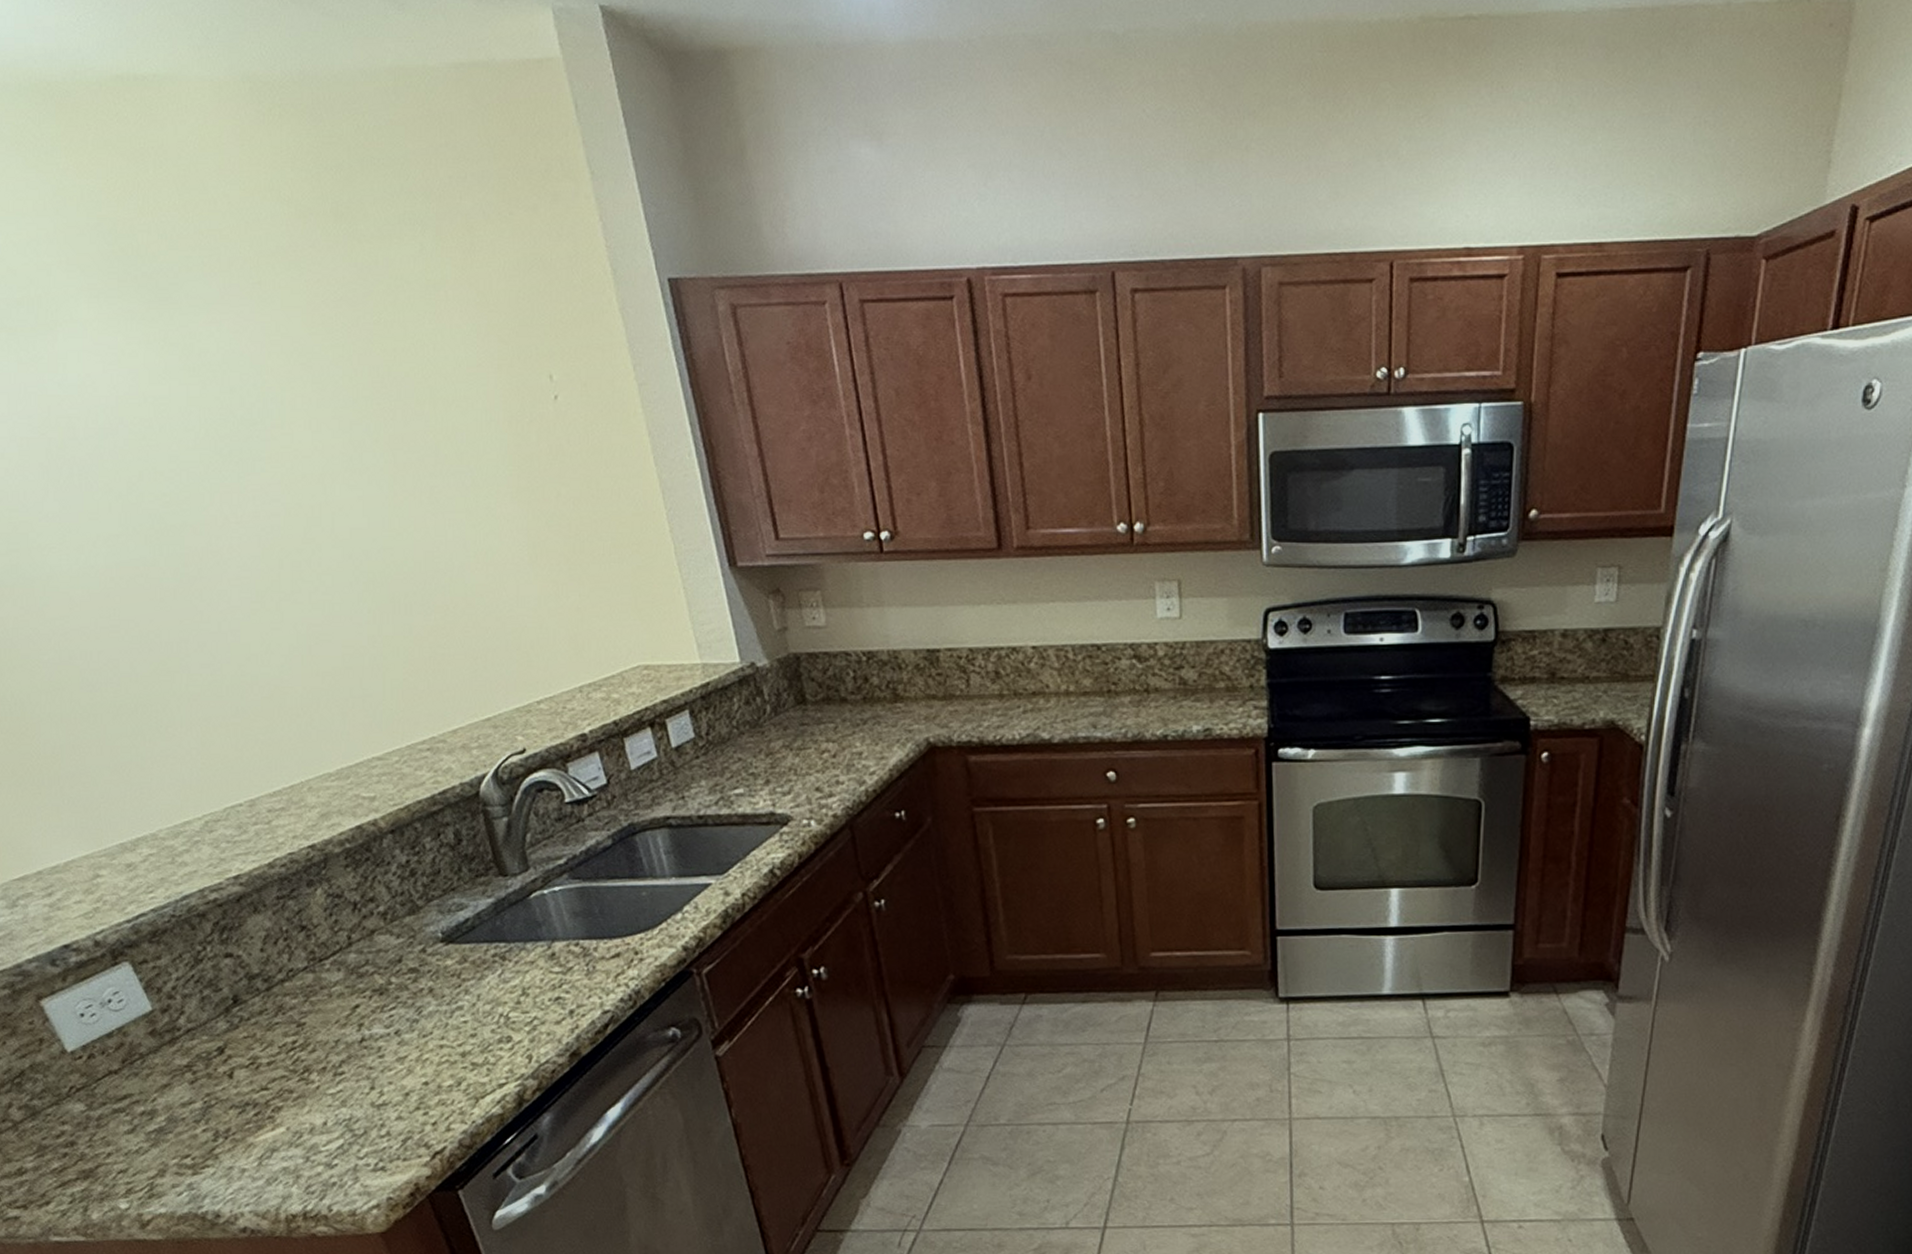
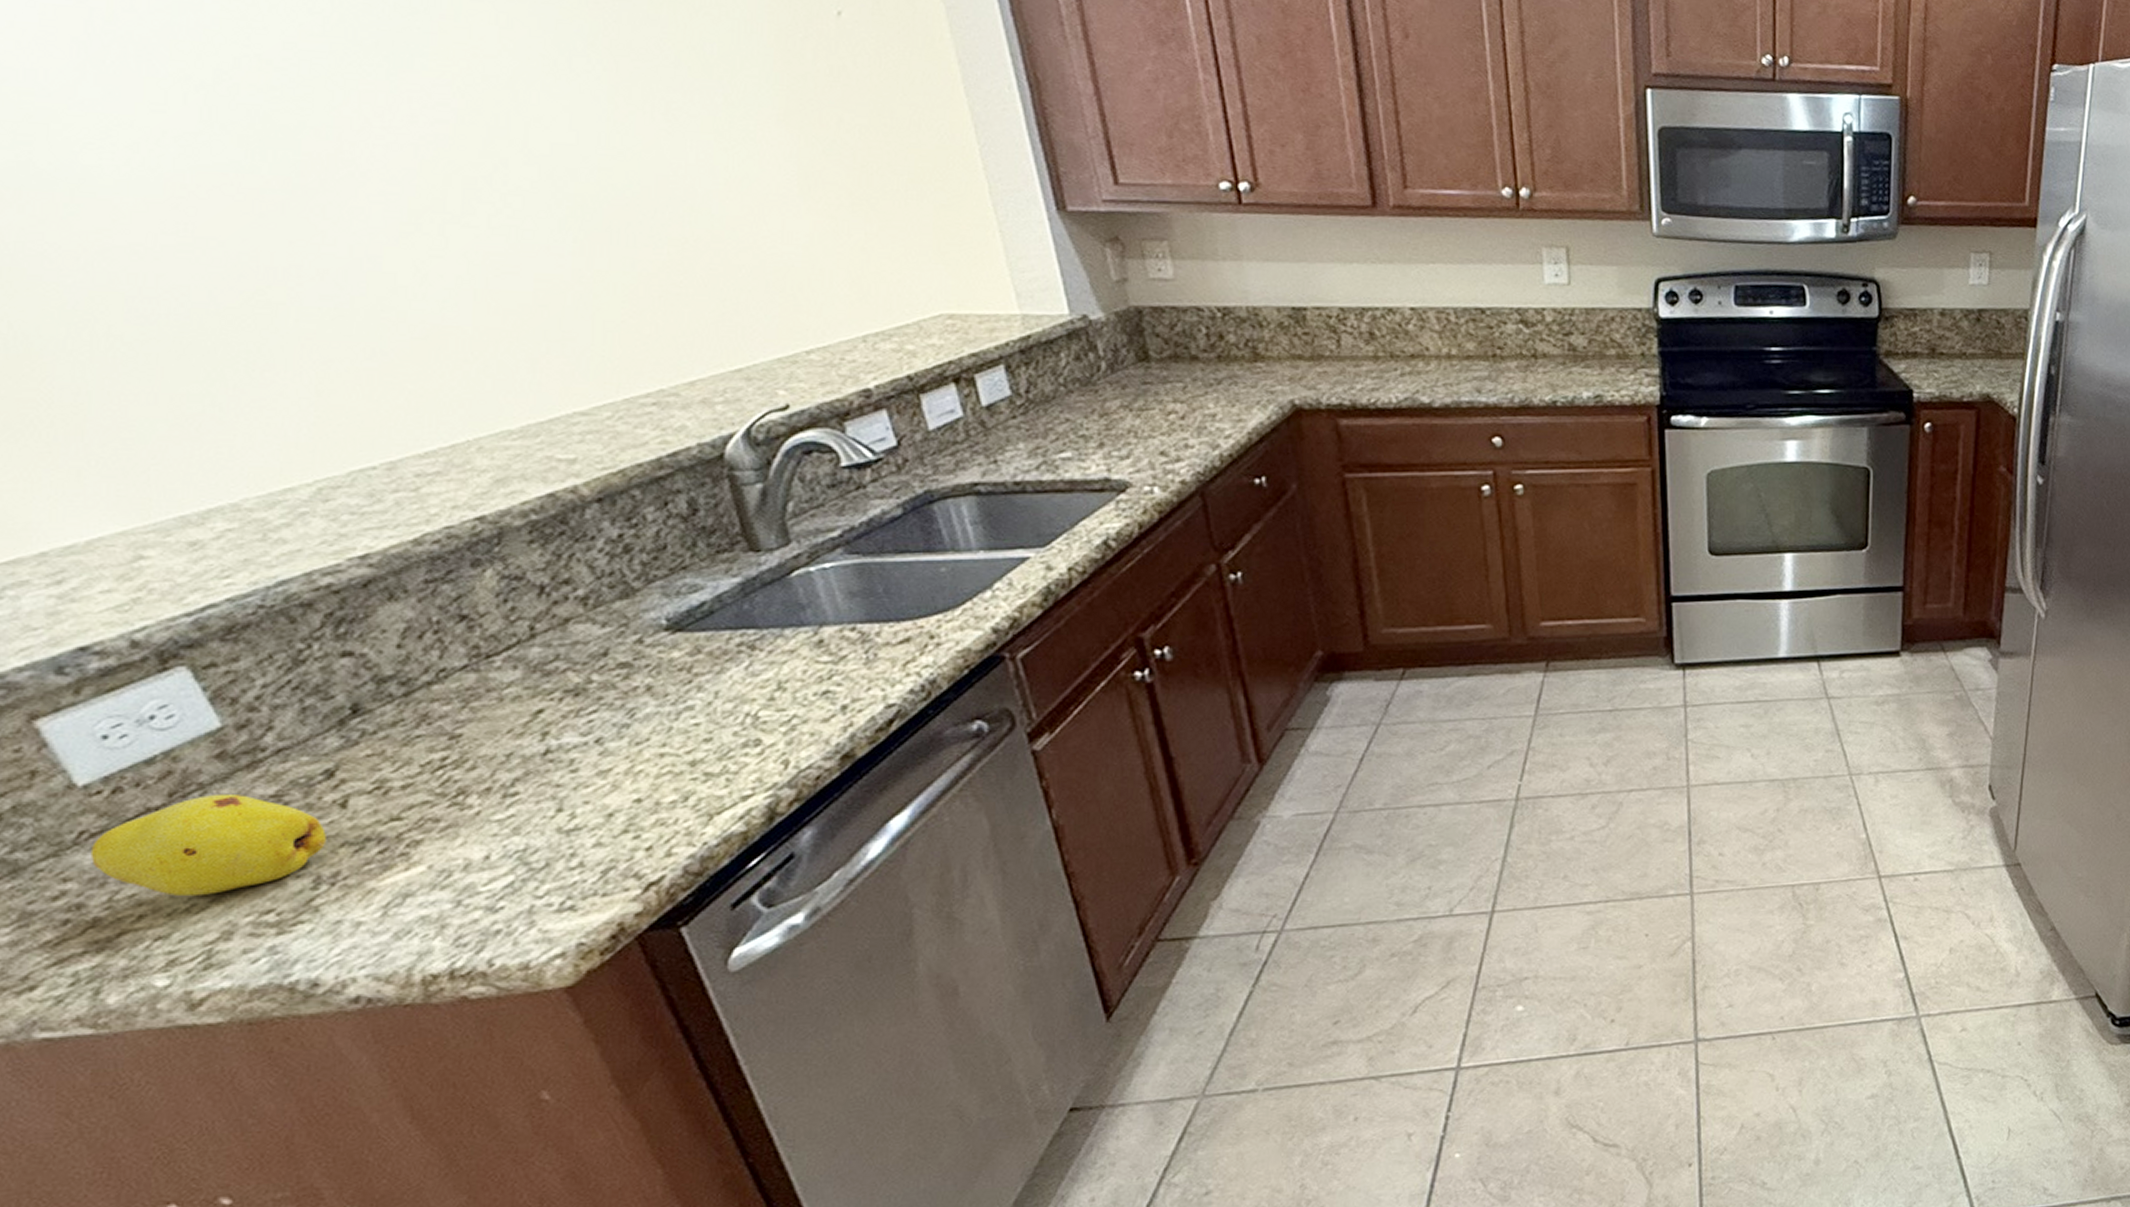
fruit: none [77,1062,220,1141] -> present [90,793,326,897]

